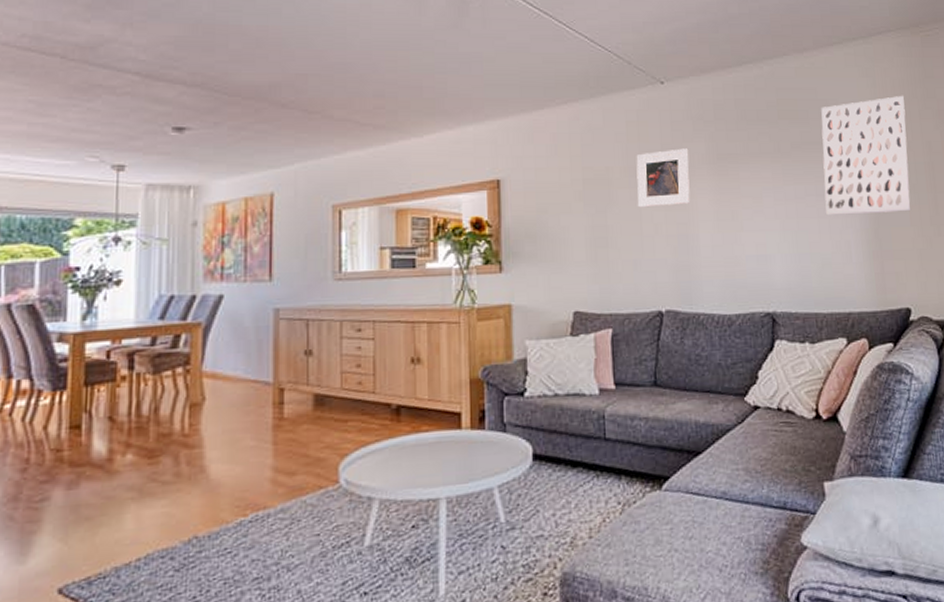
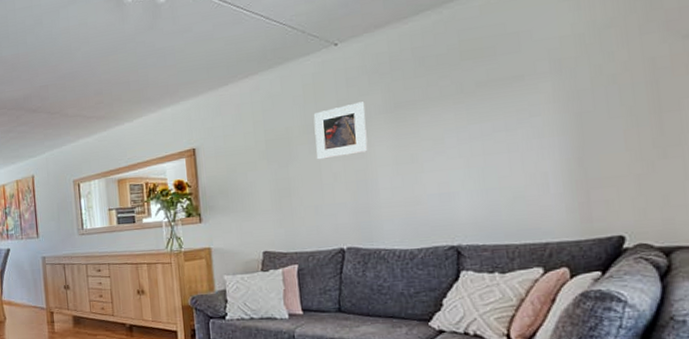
wall art: present [821,95,911,216] -> none [511,12,626,149]

